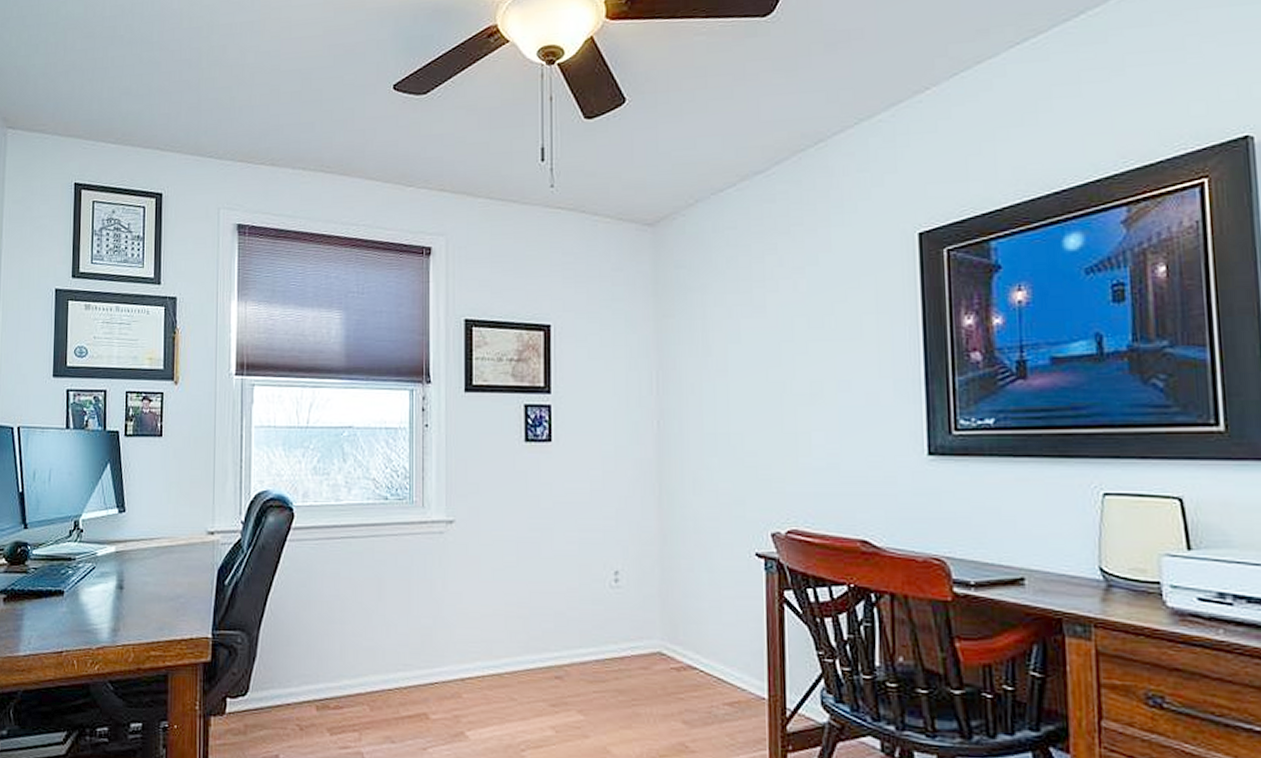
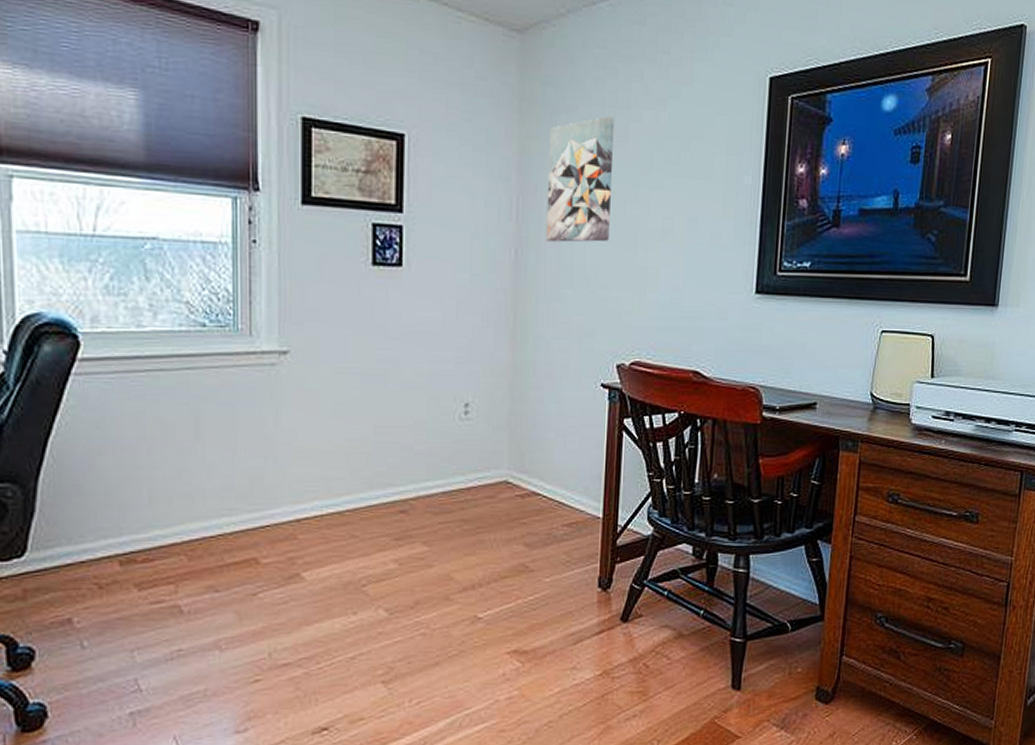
wall art: none [684,289,753,412] -> present [545,115,615,243]

